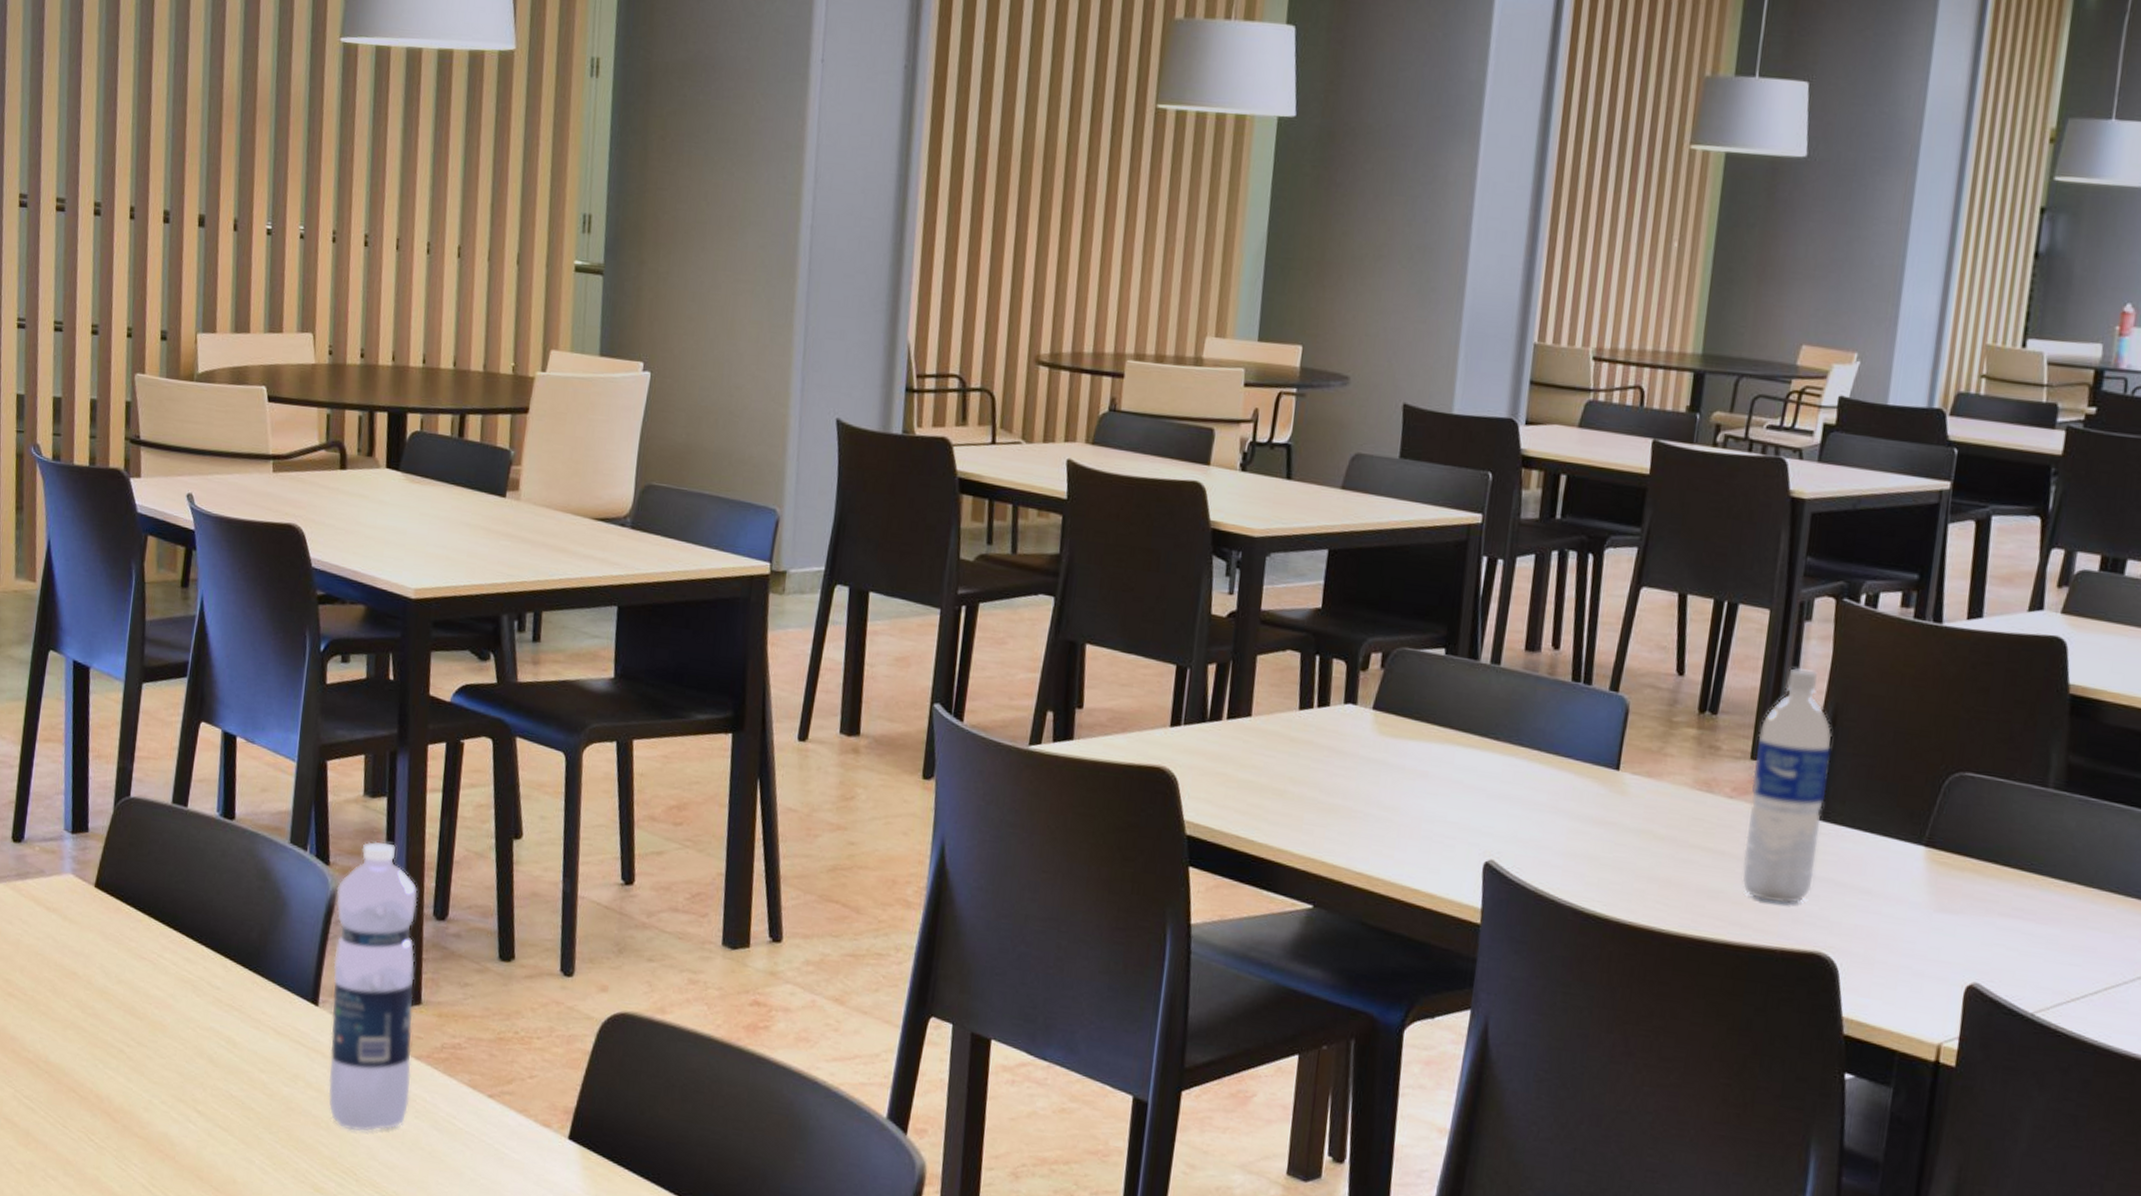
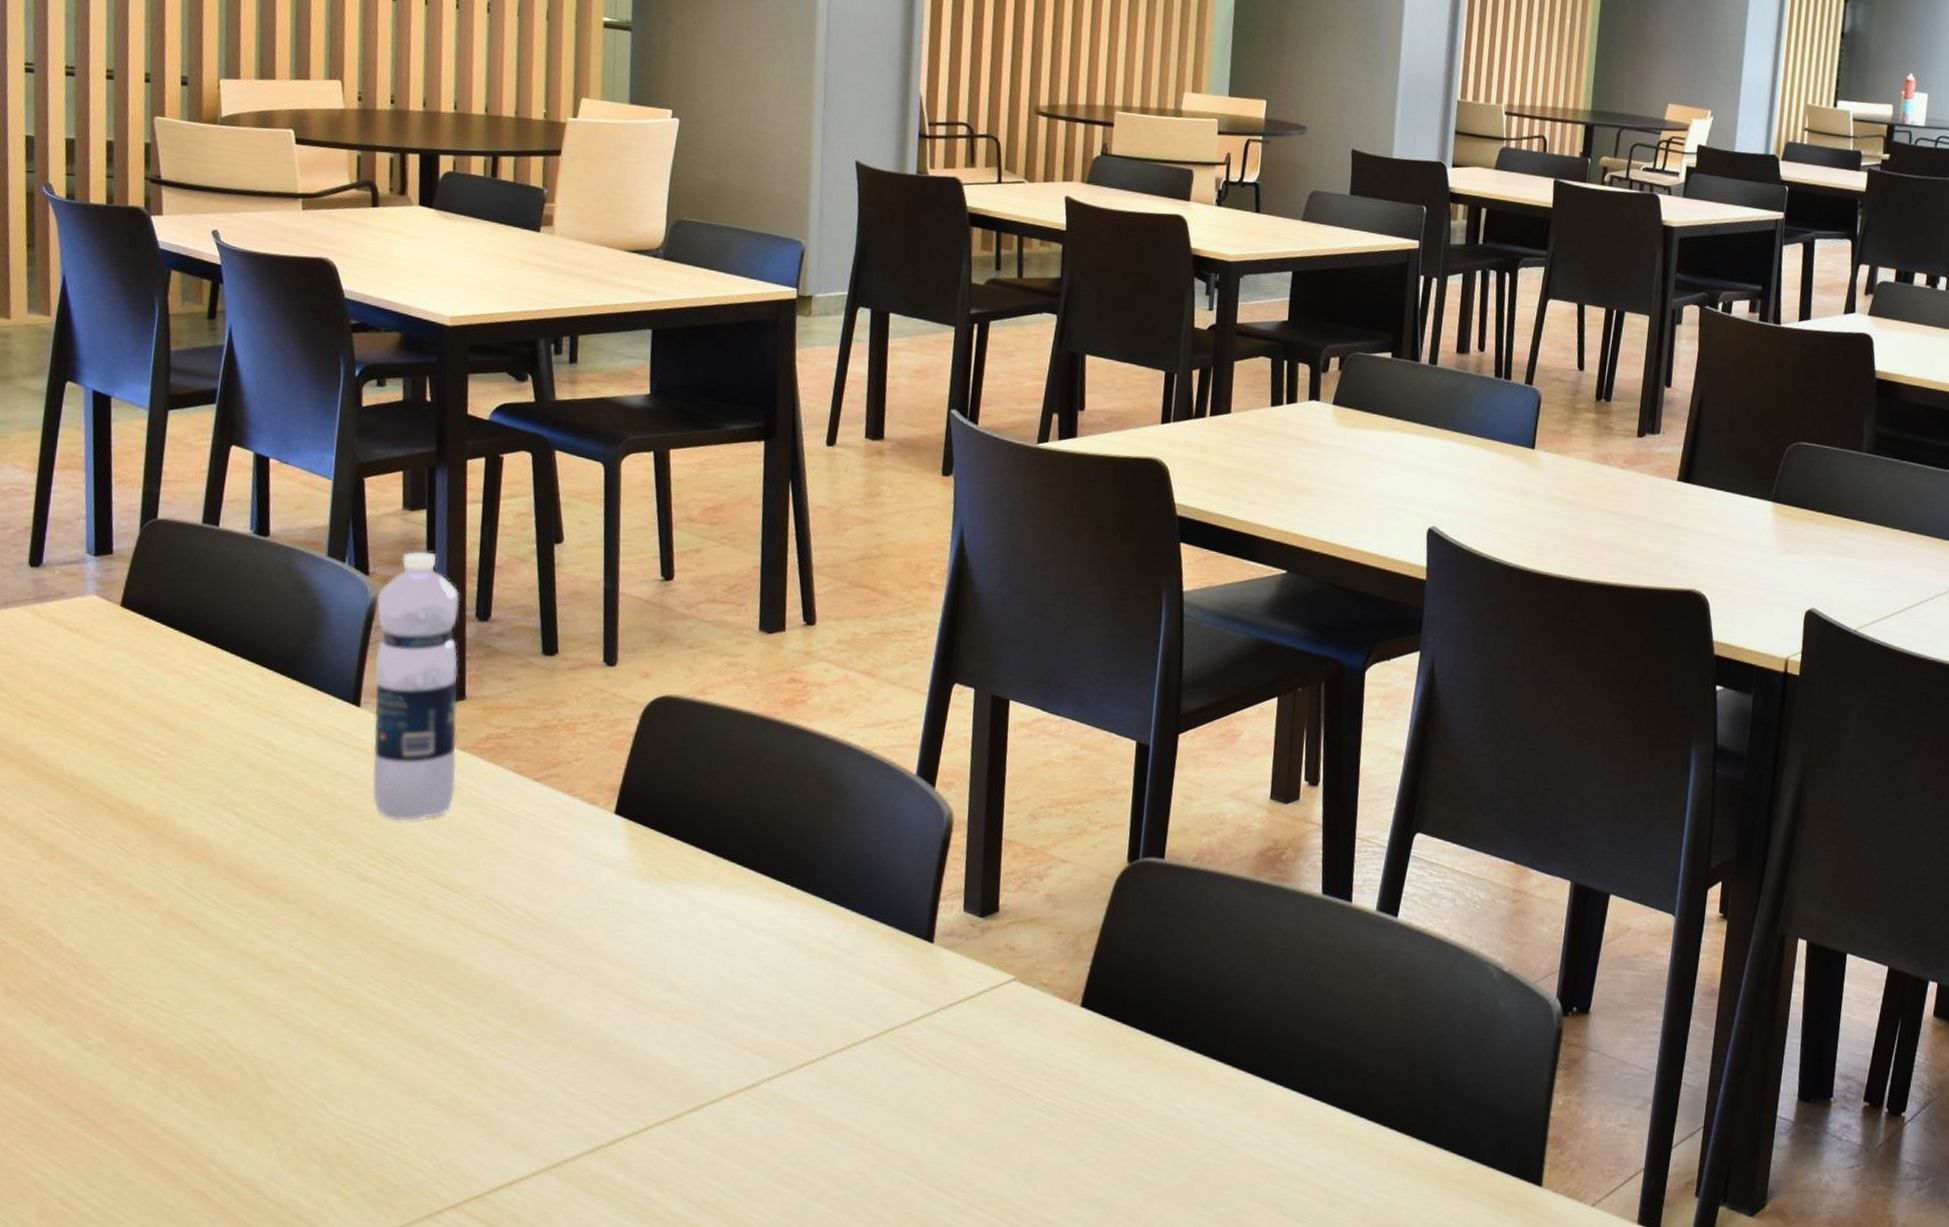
water bottle: present [1742,668,1833,904] -> none [1633,363,1700,552]

